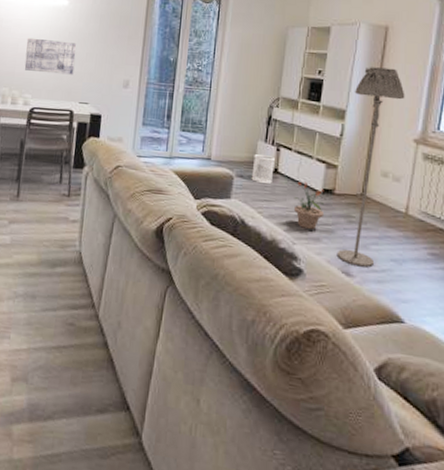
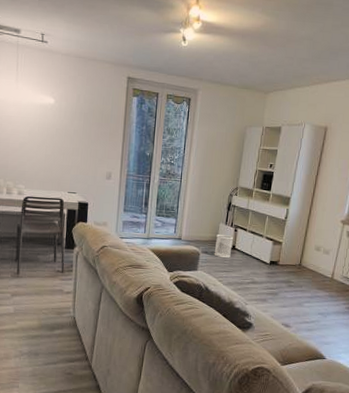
wall art: present [24,37,76,75] -> none [17,133,63,168]
potted plant: present [293,181,324,229] -> none [246,255,271,293]
floor lamp: present [336,67,405,268] -> none [278,161,337,320]

